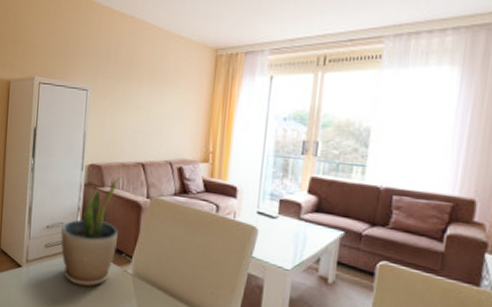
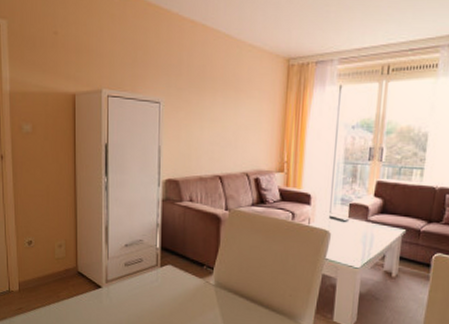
potted plant: present [60,177,121,287] -> none [139,191,199,301]

